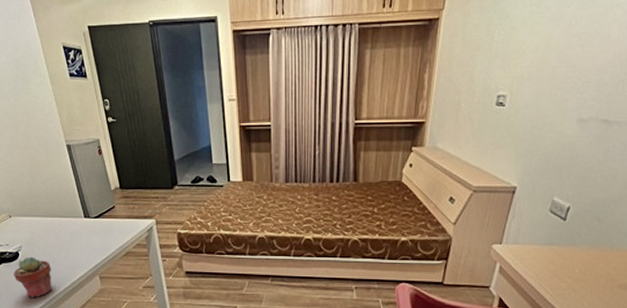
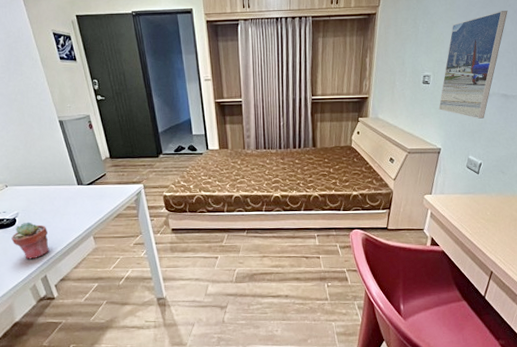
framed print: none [515,12,615,151] -> present [438,11,508,119]

